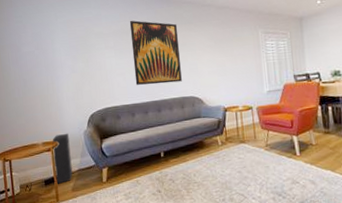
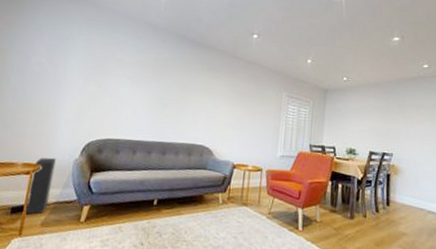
wall art: present [129,20,182,85] -> none [145,54,202,128]

